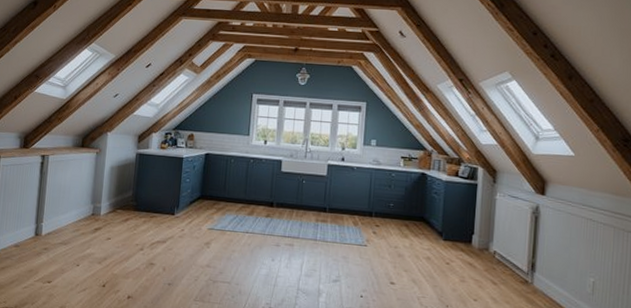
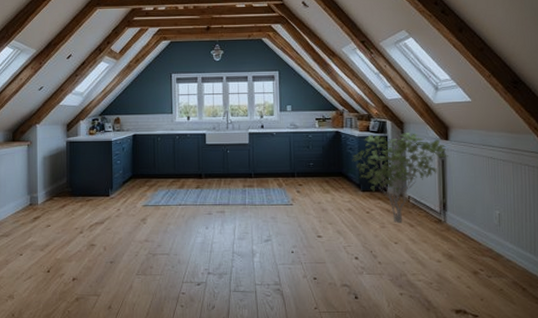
shrub: none [436,180,543,279] -> present [352,132,448,223]

